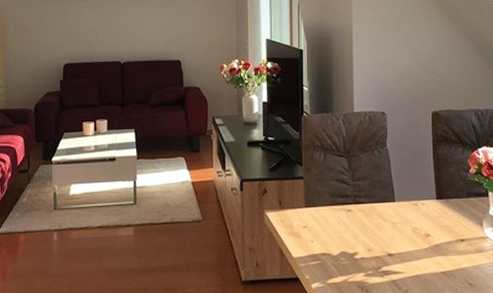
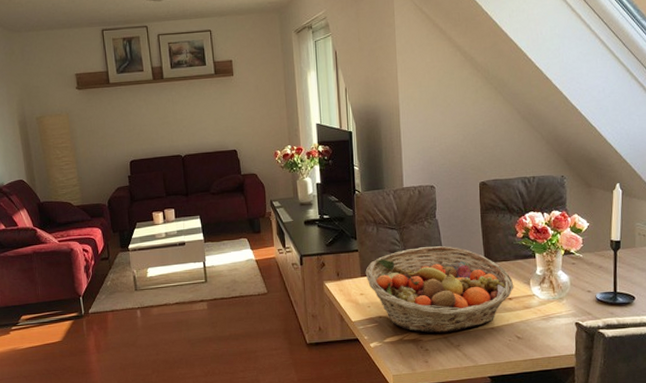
fruit basket: none [310,178,466,276] -> present [365,246,514,333]

